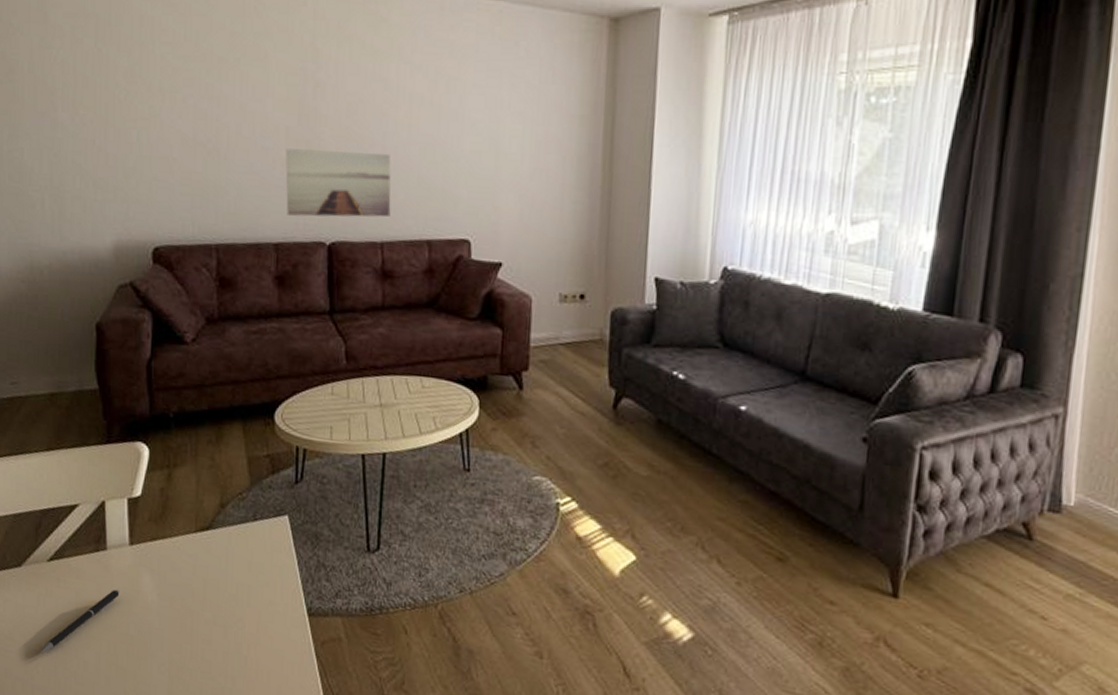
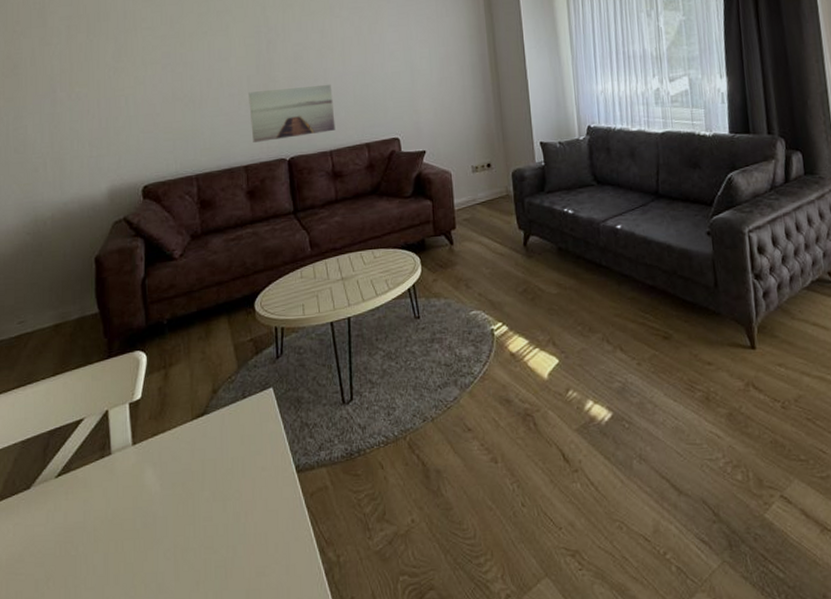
pen: present [41,589,120,654] -> none [51,489,125,568]

